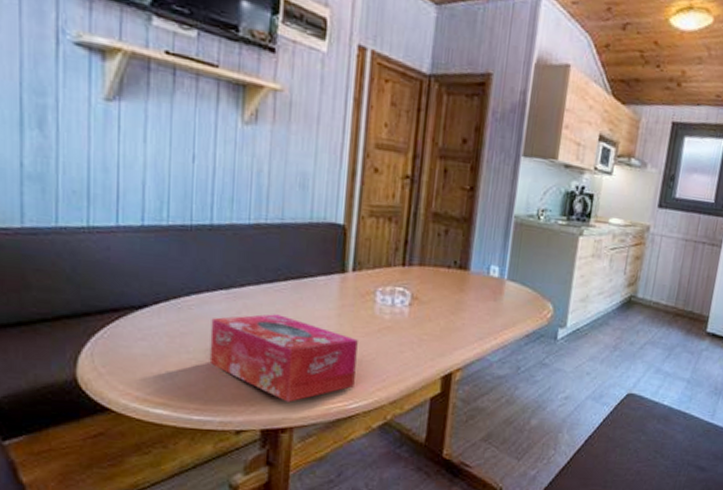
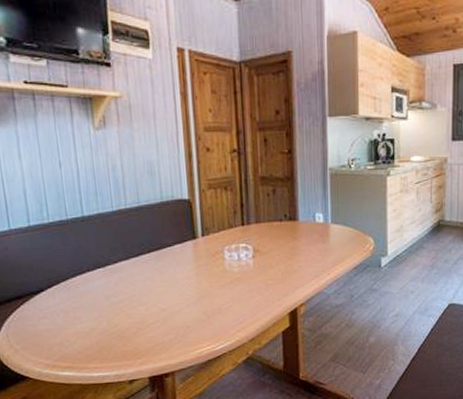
tissue box: present [209,314,358,402] -> none [95,281,218,352]

